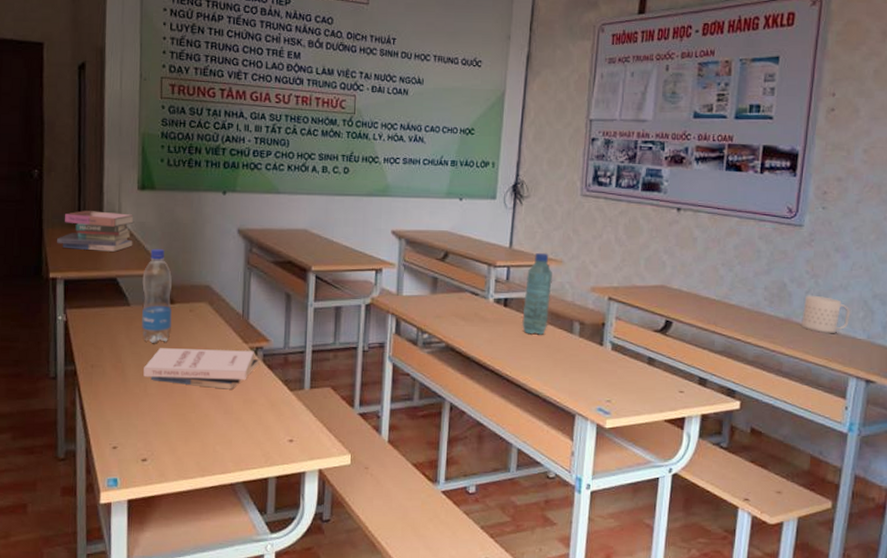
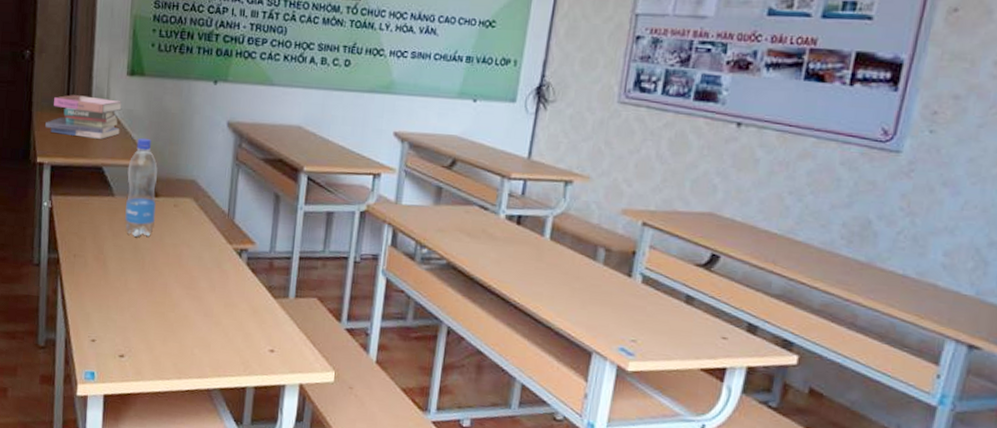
books: present [143,348,260,390] -> none [124,242,244,292]
water bottle: present [522,252,552,335] -> none [536,165,577,260]
mug: present [800,295,851,334] -> none [886,236,956,286]

